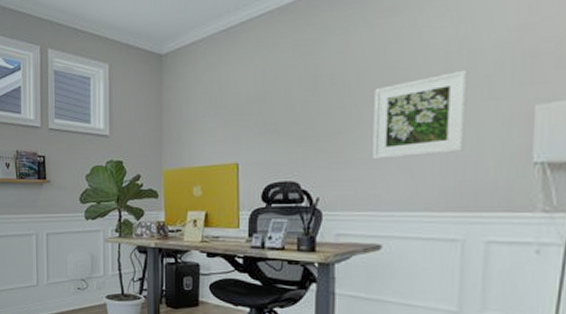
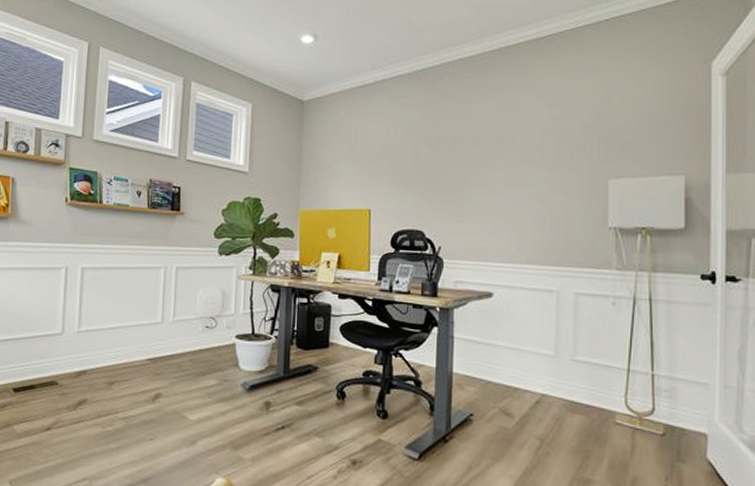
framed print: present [372,70,468,160] -> none [486,145,559,216]

